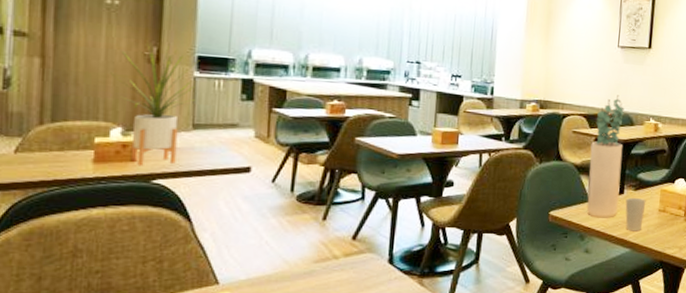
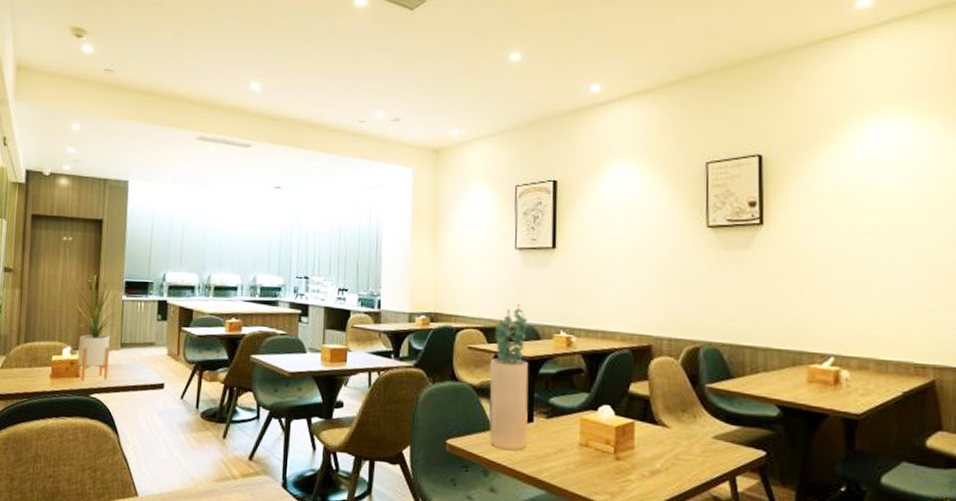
cup: present [625,198,646,232] -> none [536,427,562,470]

